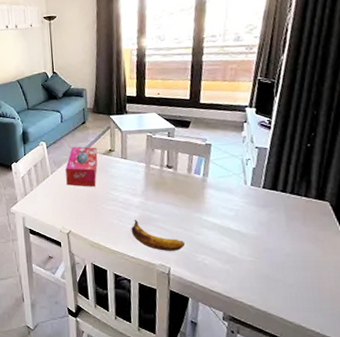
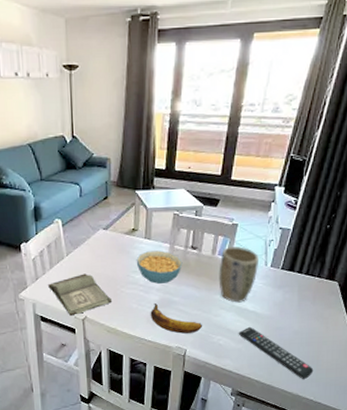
hardback book: none [36,190,94,230] -> present [48,273,113,317]
tissue box: present [65,146,98,187] -> none [83,225,120,270]
cereal bowl: none [114,169,160,201] -> present [136,250,183,284]
plant pot: none [196,165,238,222] -> present [219,246,258,303]
remote control: none [223,247,316,309] -> present [238,327,314,380]

